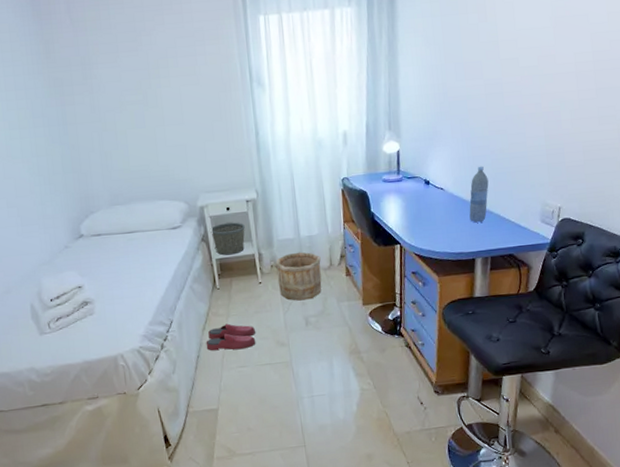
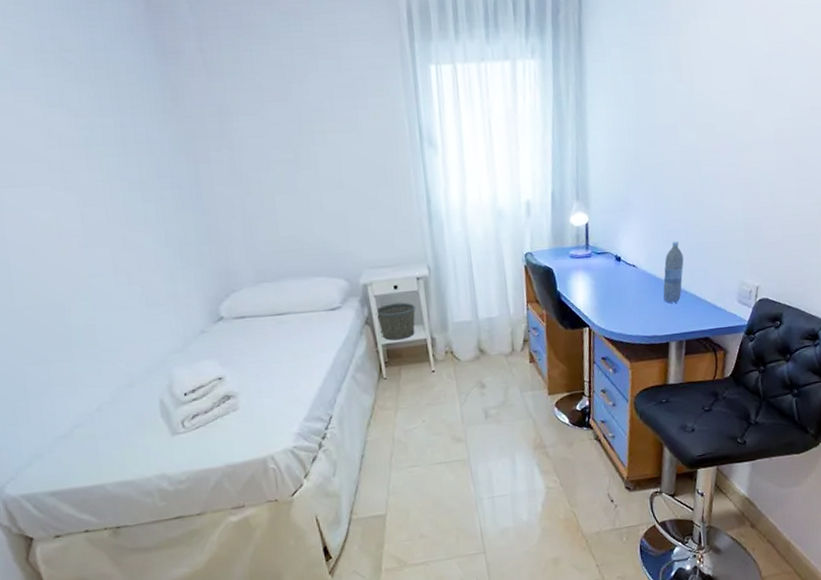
slippers: present [206,323,256,351] -> none [371,418,429,450]
wooden bucket: present [275,252,322,301] -> none [450,336,503,391]

